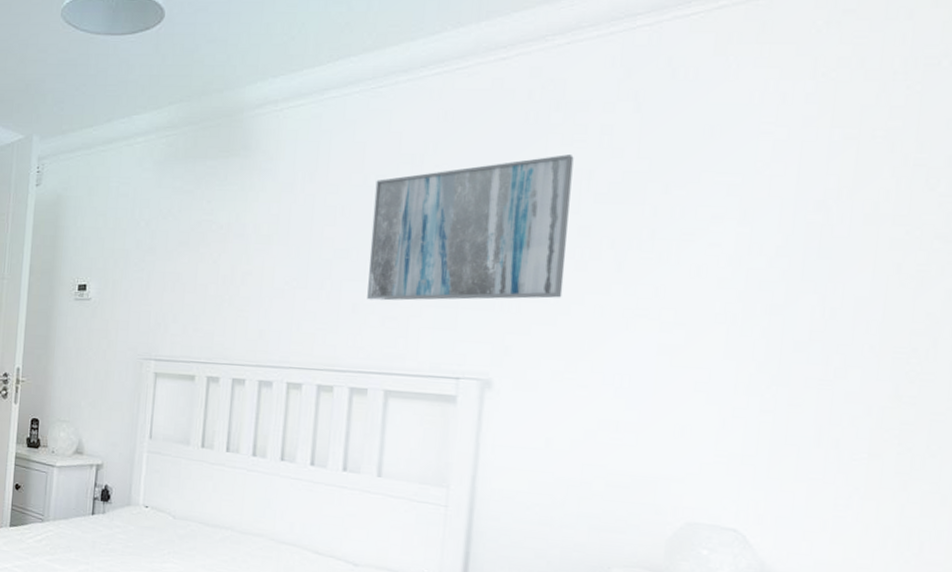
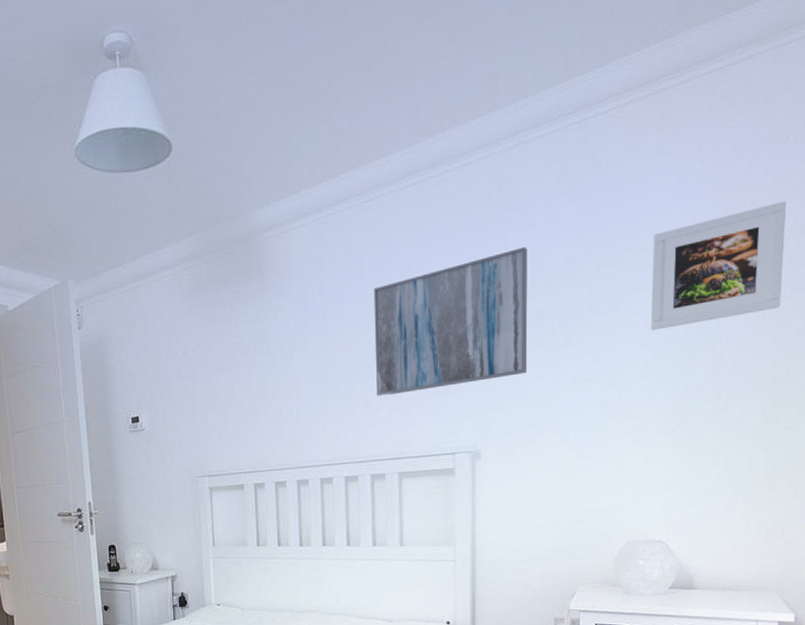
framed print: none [734,135,936,269] -> present [651,201,786,331]

